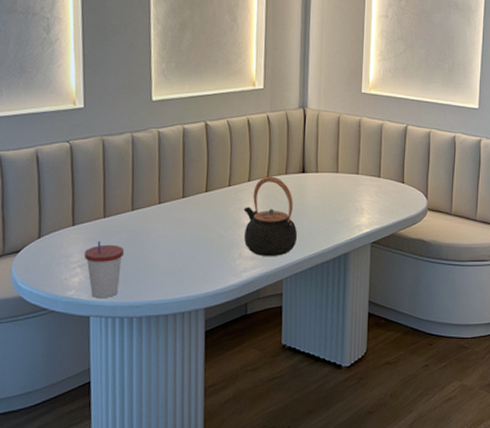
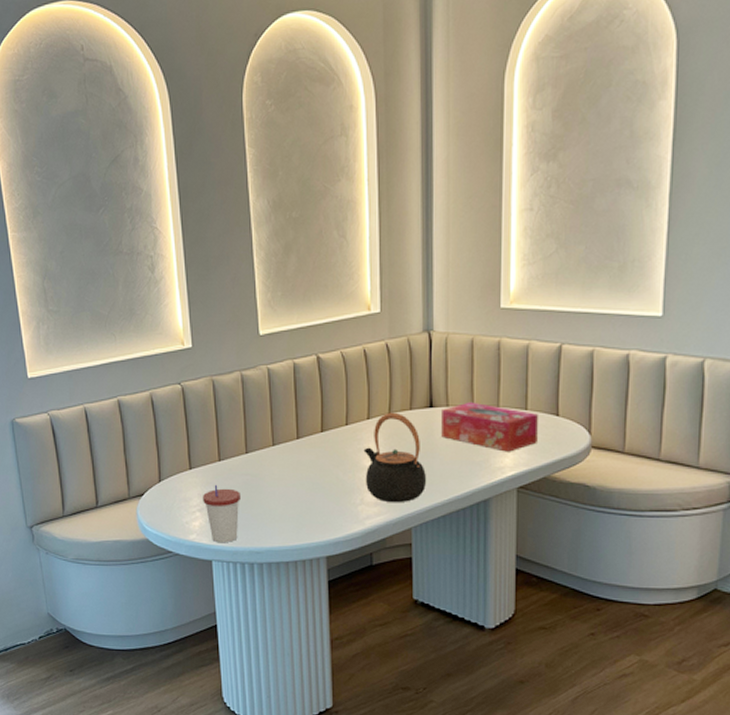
tissue box: none [311,169,388,213] -> present [441,402,538,452]

